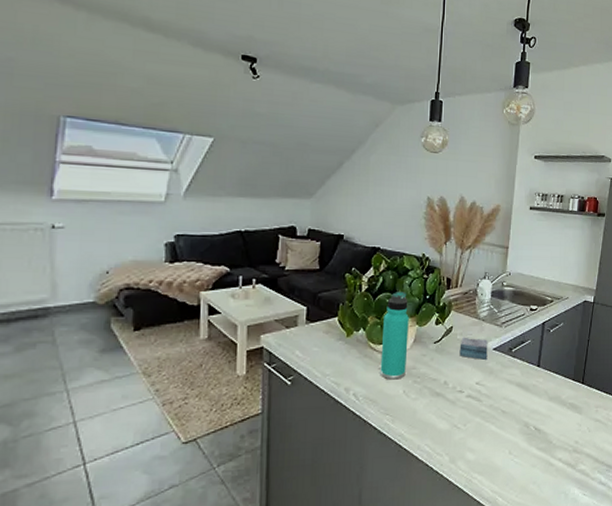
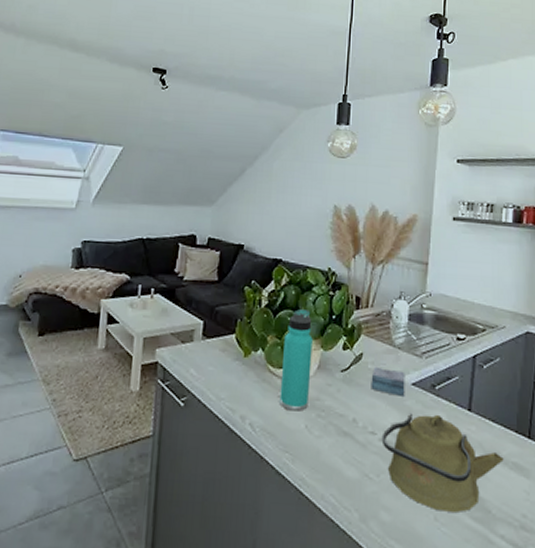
kettle: none [468,371,563,447] -> present [381,413,504,512]

